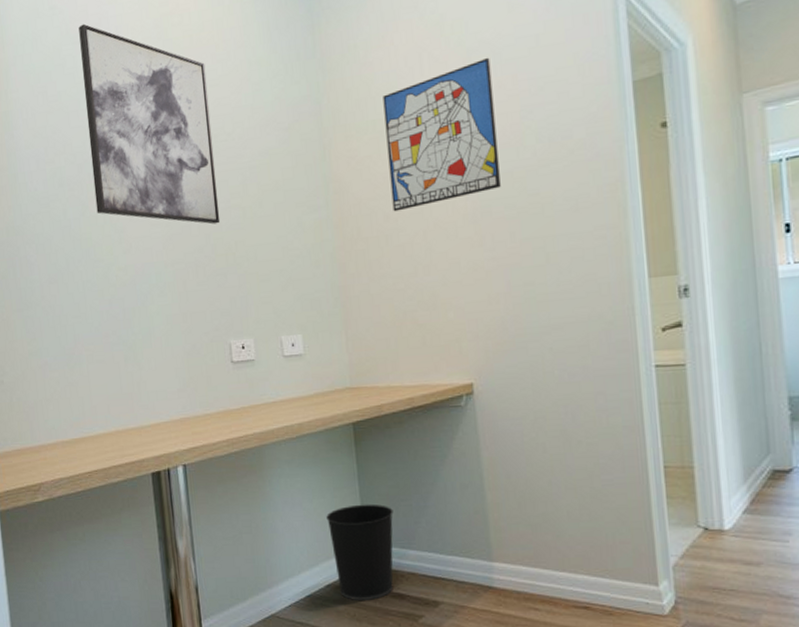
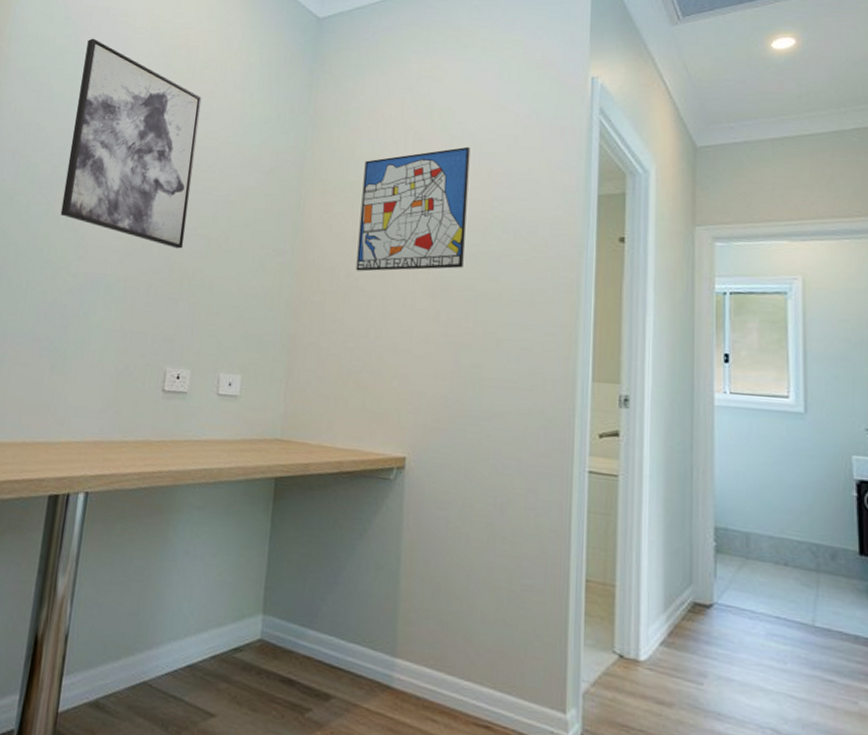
wastebasket: present [326,504,393,600] -> none [225,568,300,682]

